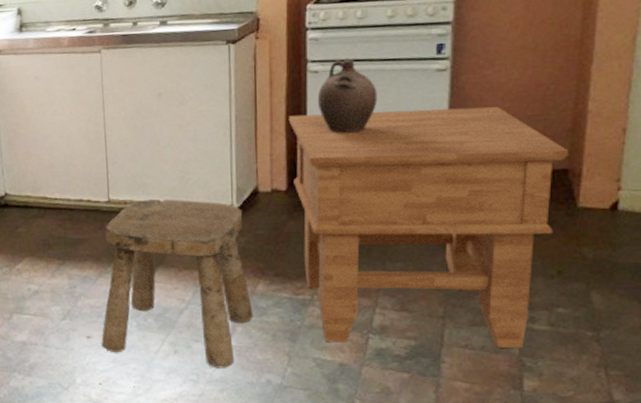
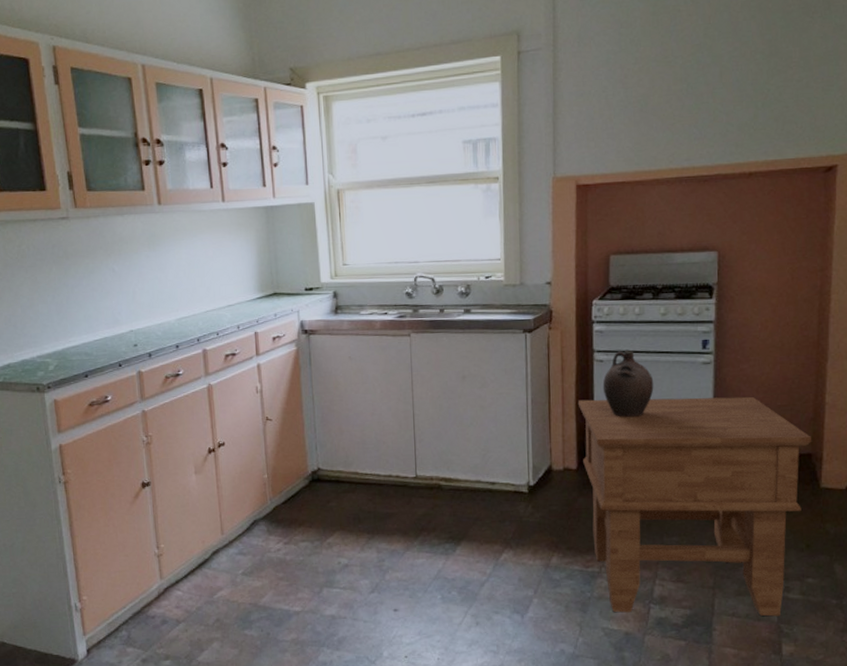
stool: present [101,198,253,368] -> none [407,475,548,639]

